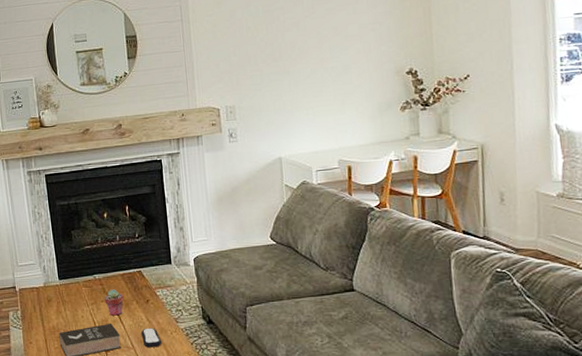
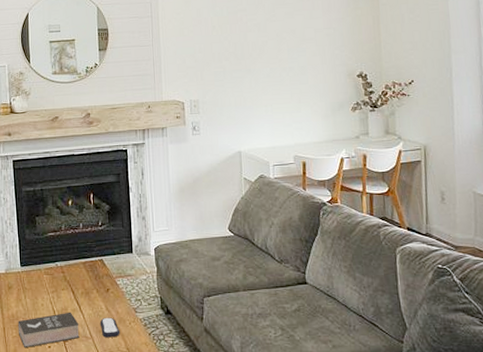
potted succulent: present [104,289,124,316] -> none [65,277,84,304]

